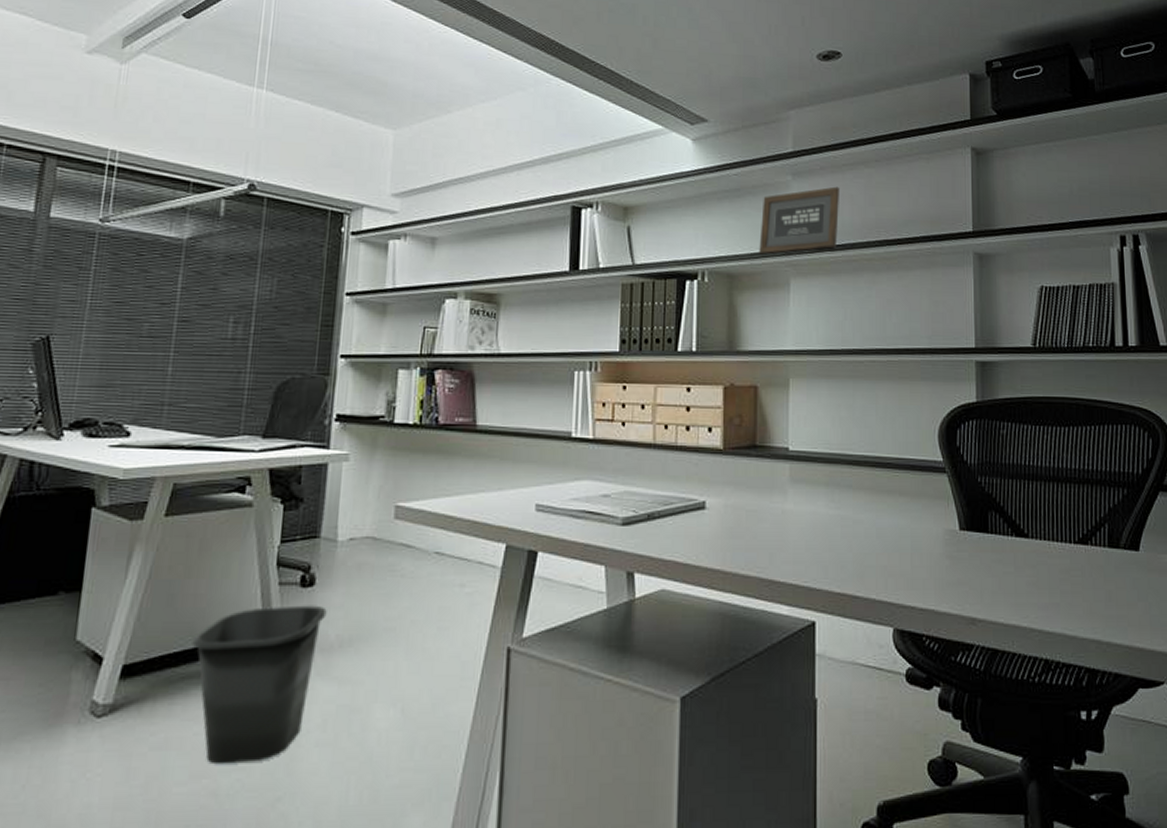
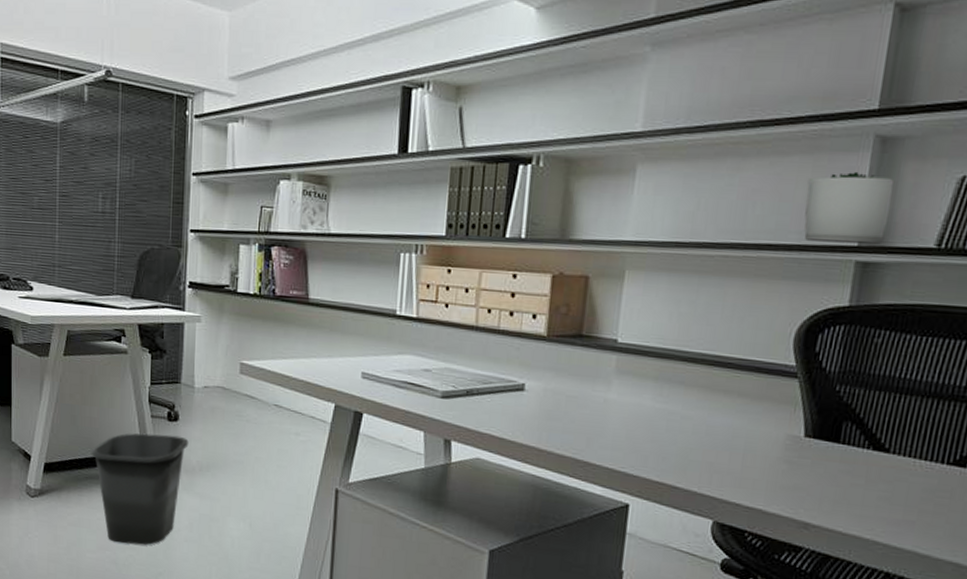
picture frame: present [759,186,841,255] -> none [603,57,710,137]
planter: none [930,283,995,346] -> present [804,171,895,244]

